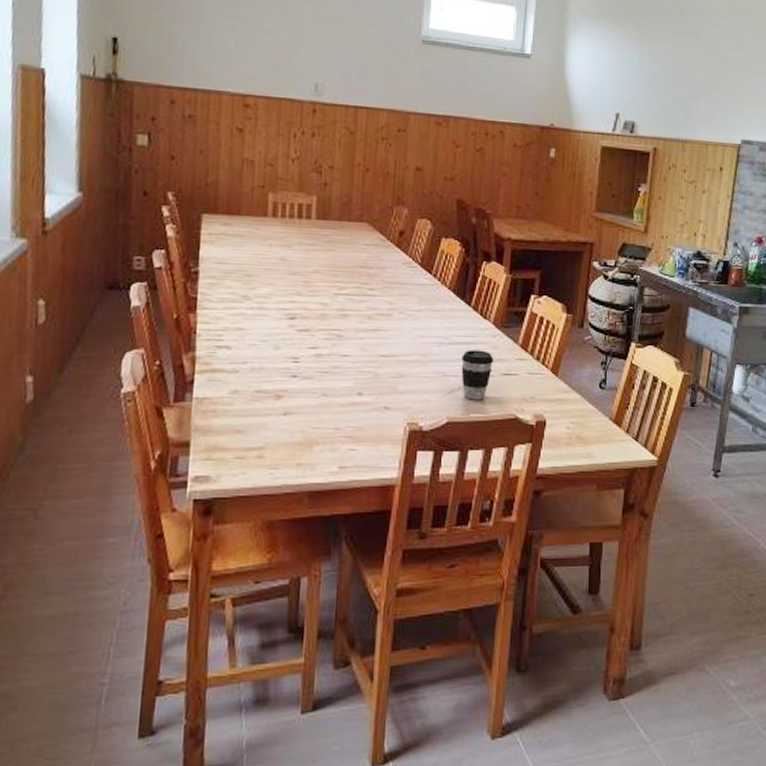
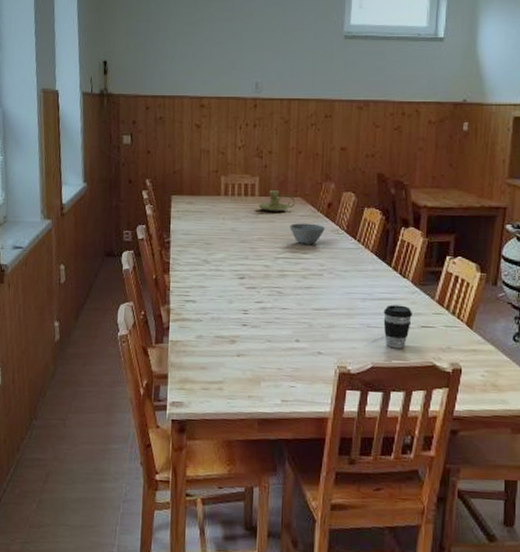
candle holder: none [315,213,361,239] -> present [258,190,296,212]
bowl: none [353,253,396,279] -> present [290,223,325,244]

